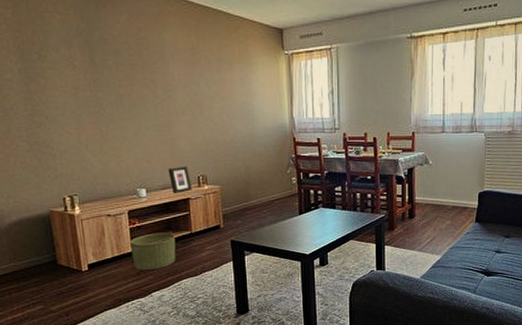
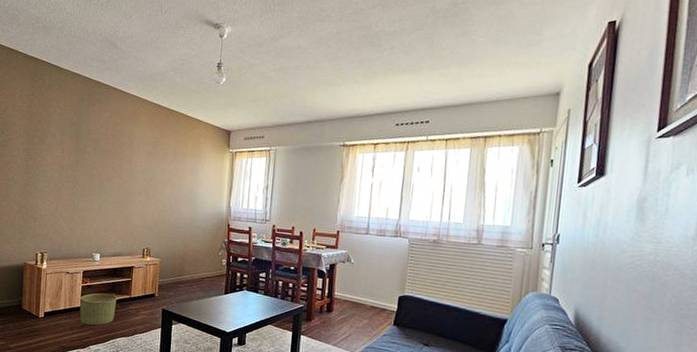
picture frame: present [168,165,193,193] -> none [120,238,138,261]

